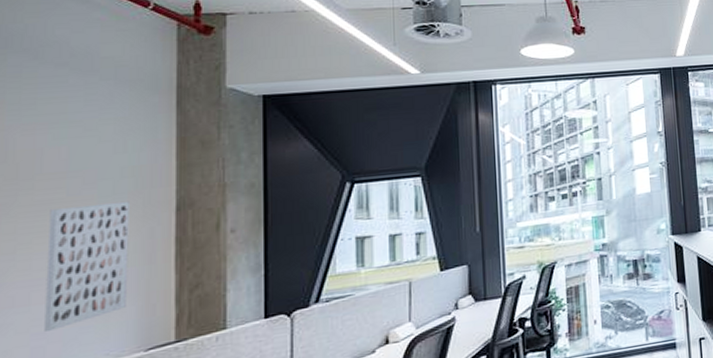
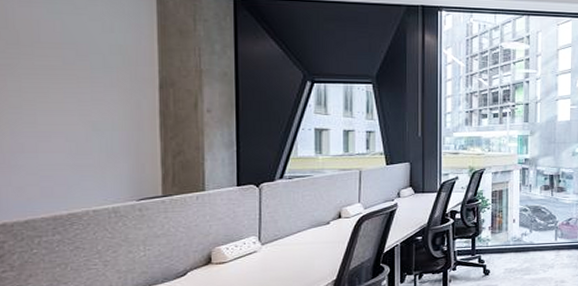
wall art: present [44,200,129,331] -> none [49,74,120,175]

